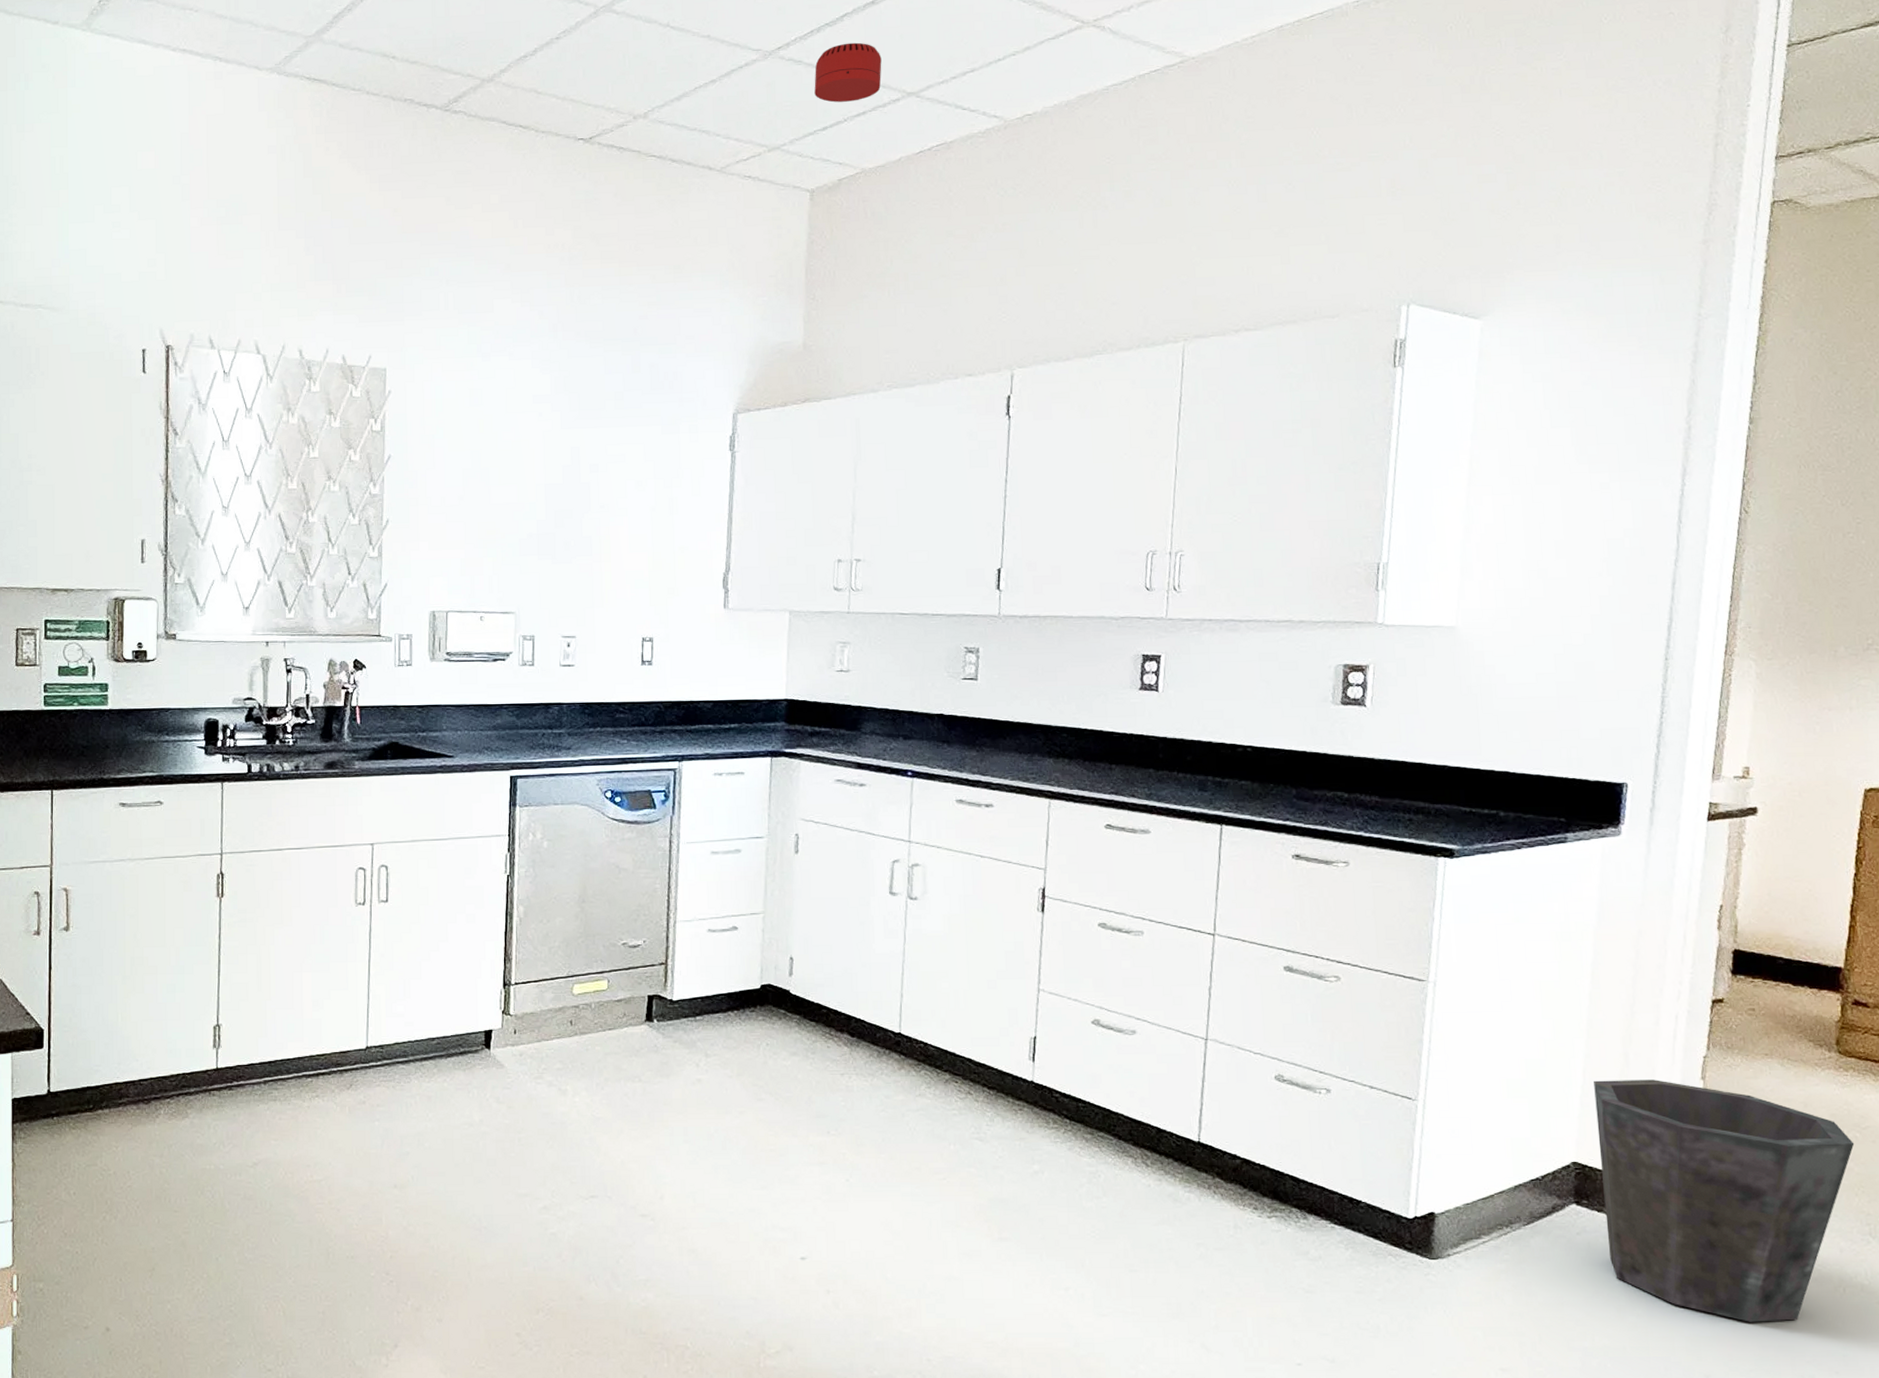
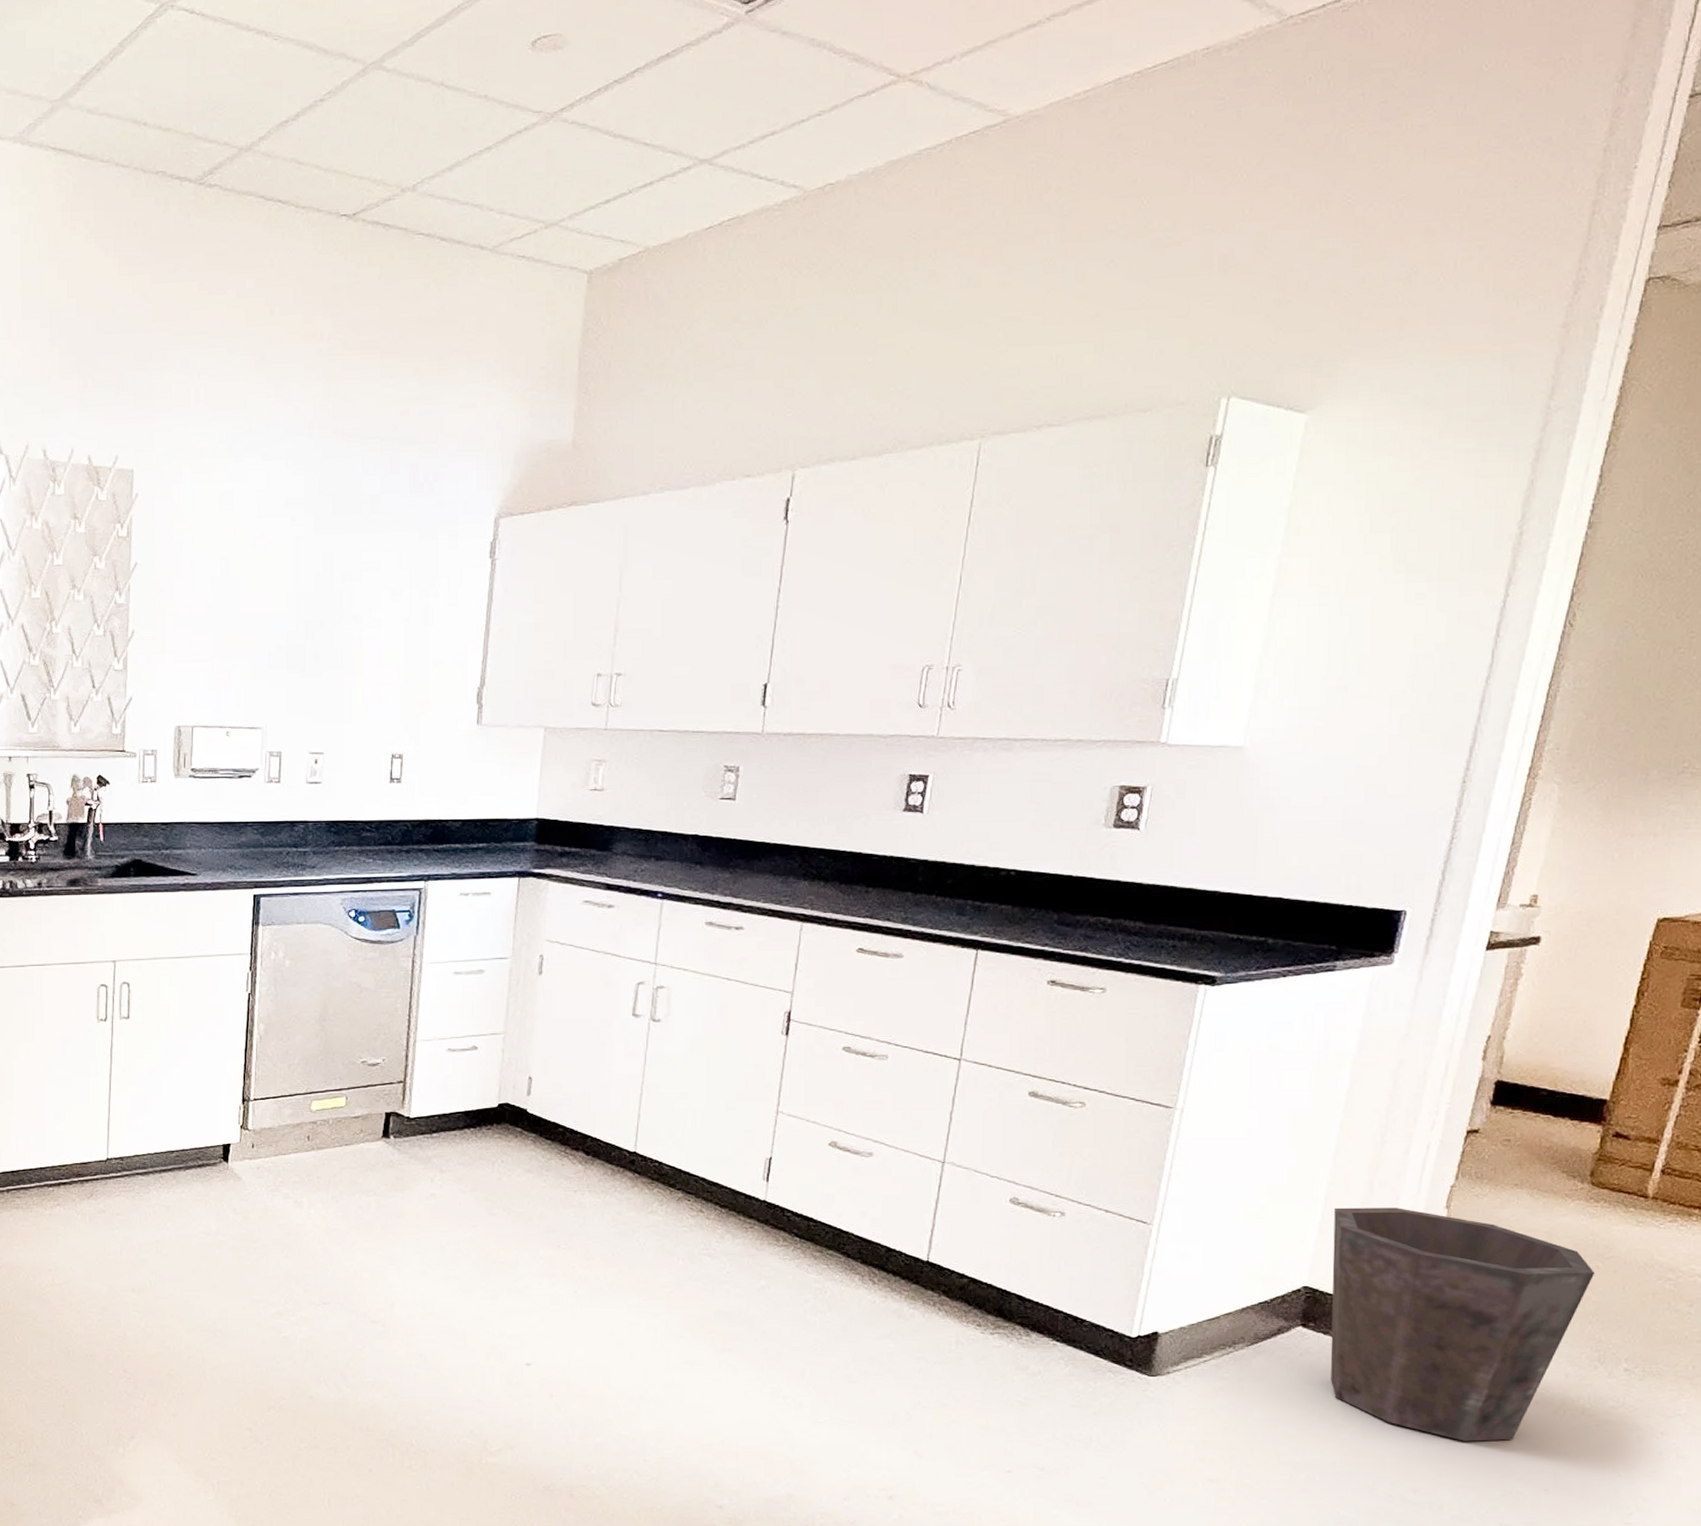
smoke detector: present [814,42,882,103] -> none [598,102,674,172]

